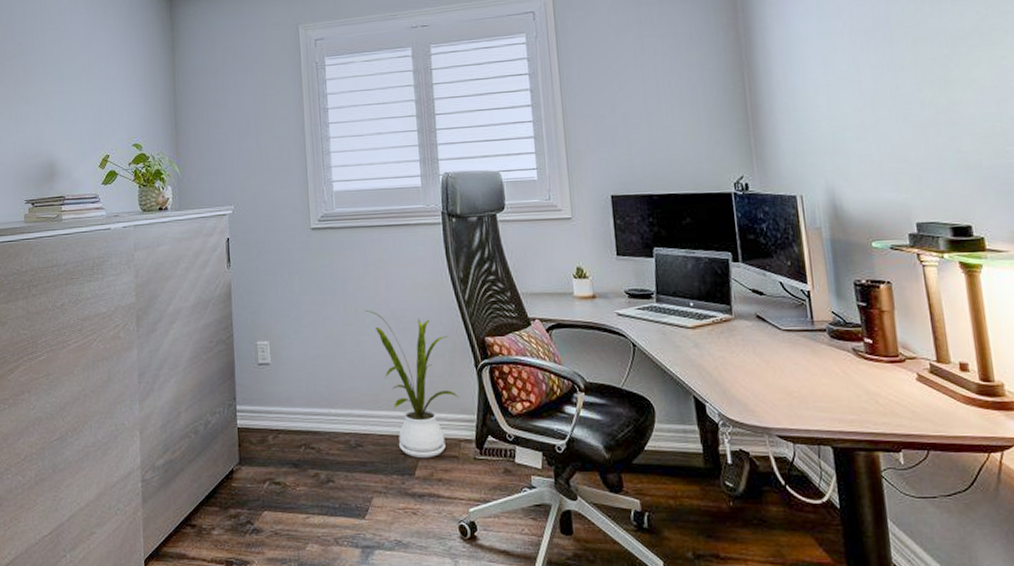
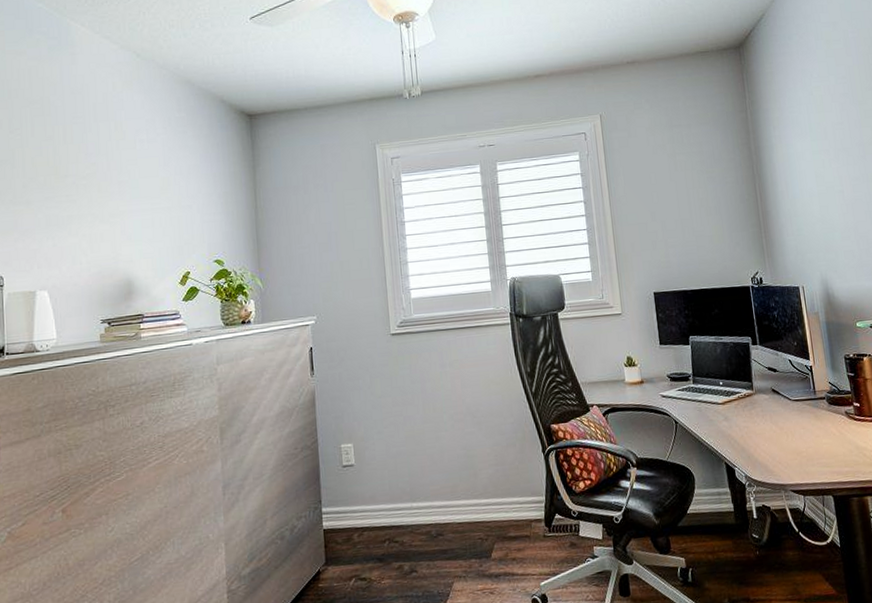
house plant: present [365,310,458,459] -> none [443,407,528,541]

